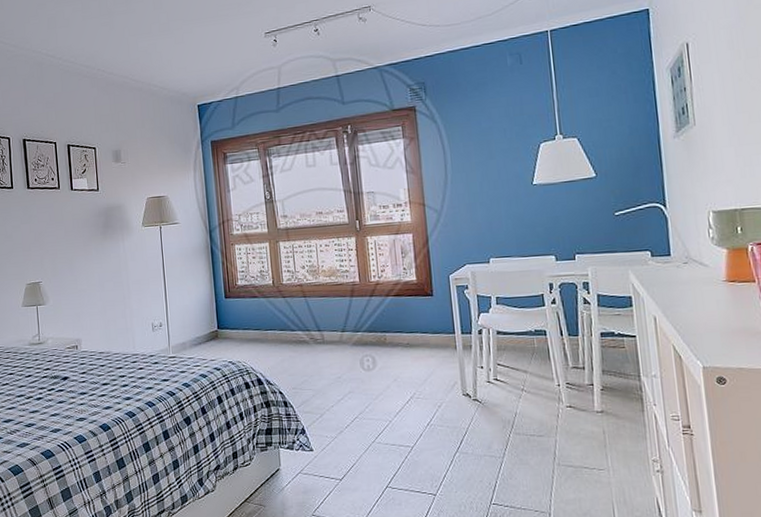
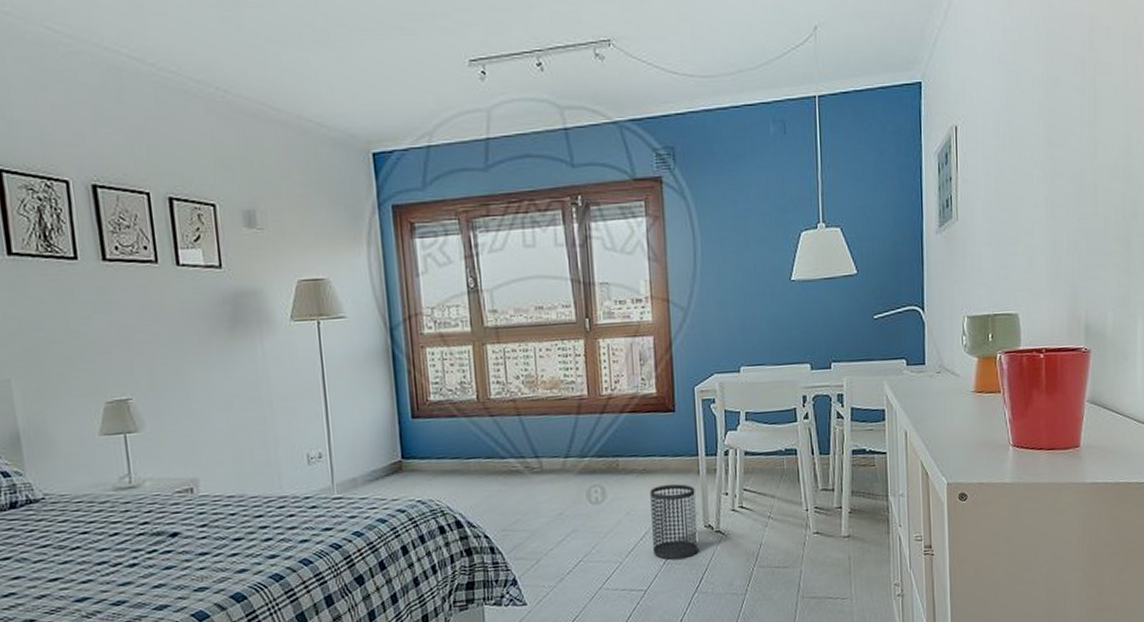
wastebasket: none [413,357,458,422] -> present [650,484,699,560]

